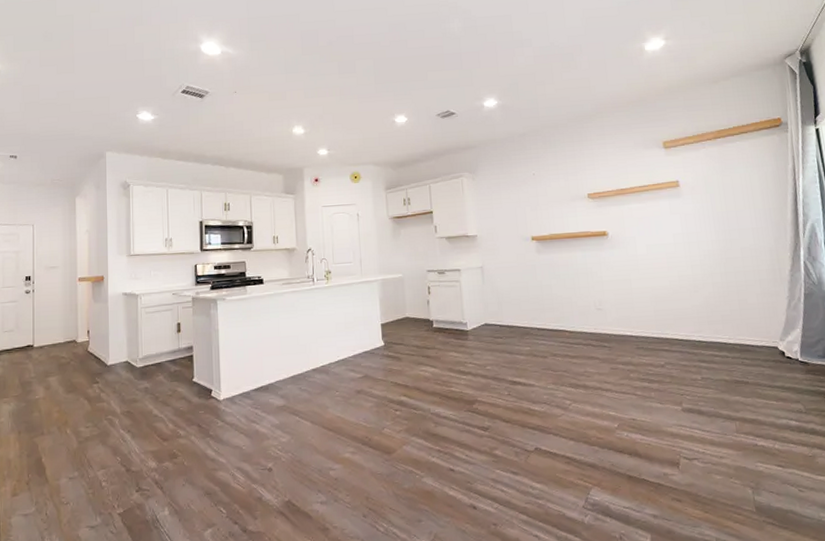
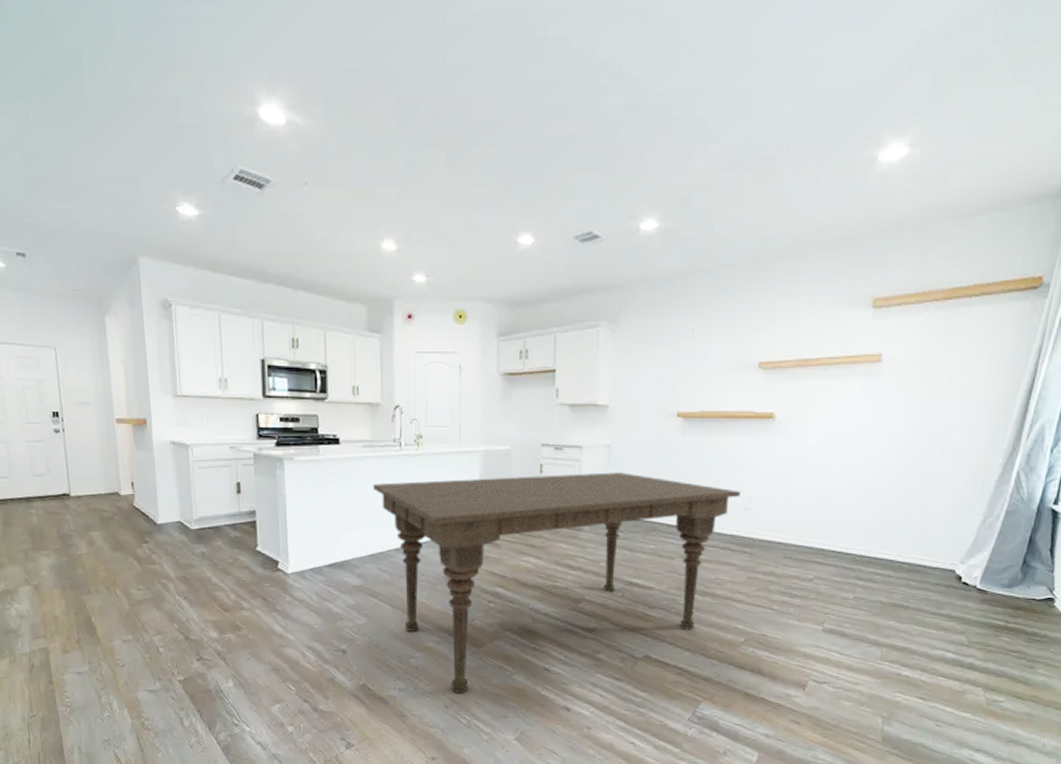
dining table: none [292,288,592,502] -> present [373,472,741,694]

